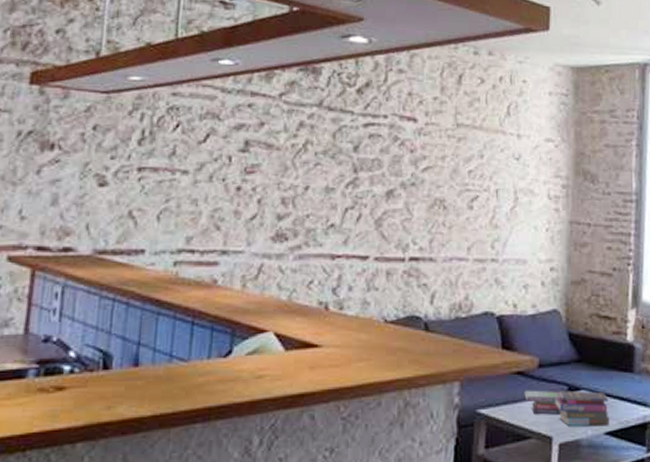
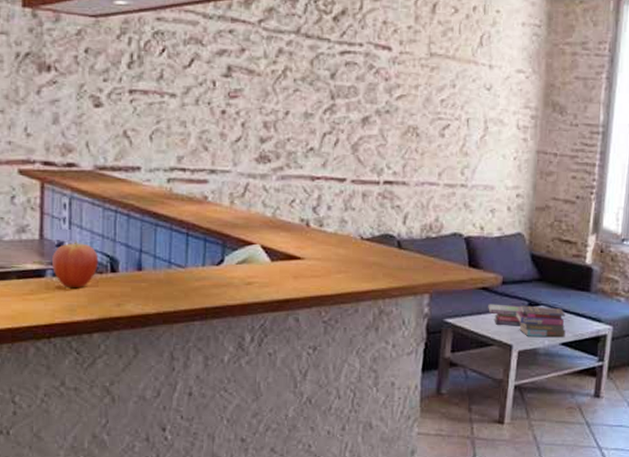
fruit: none [36,334,90,389] -> present [52,240,99,287]

